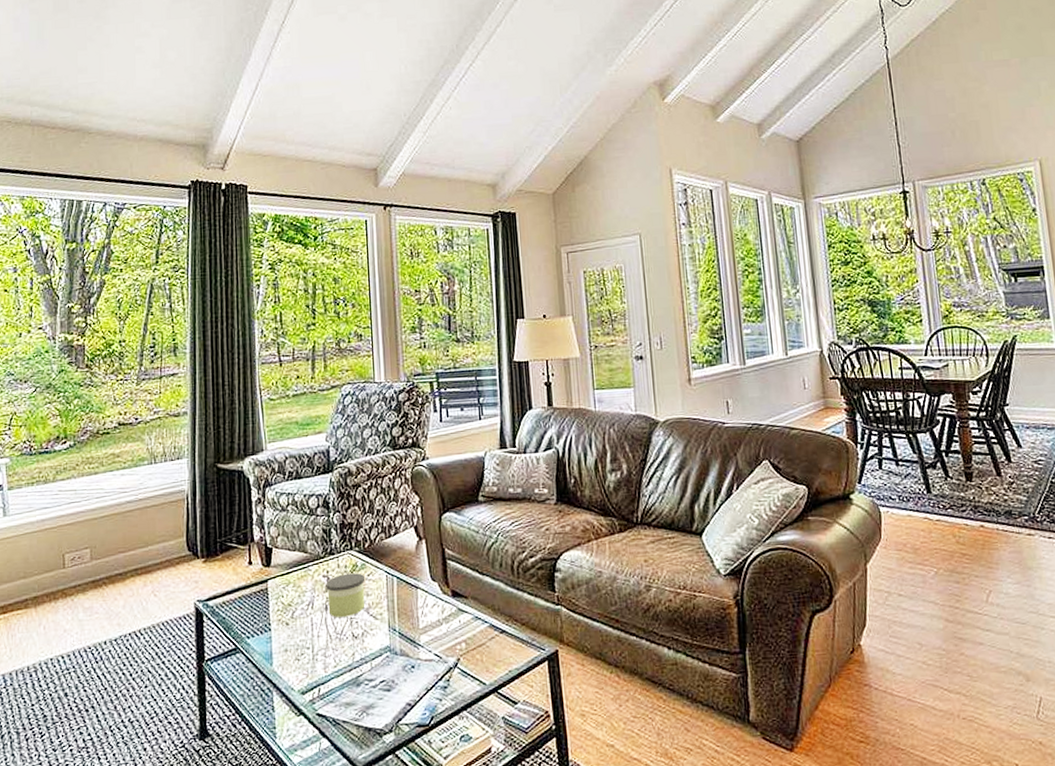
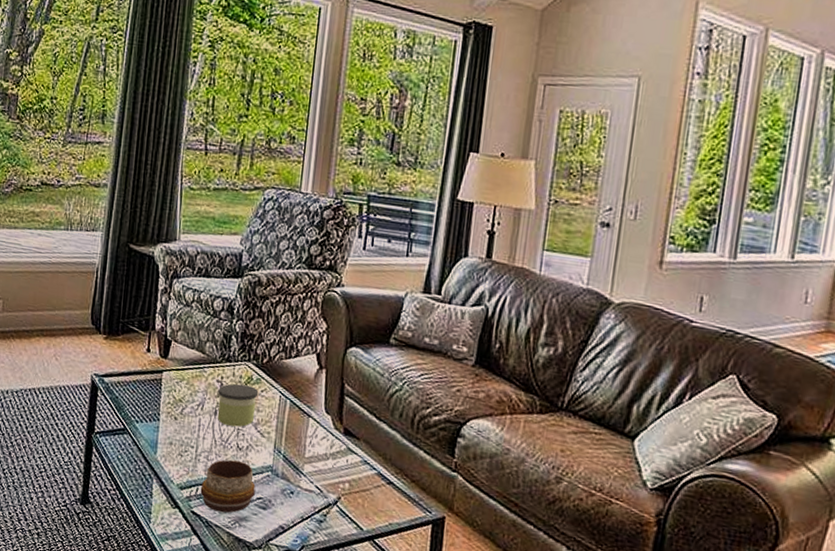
decorative bowl: none [322,649,377,707] -> present [200,459,256,513]

